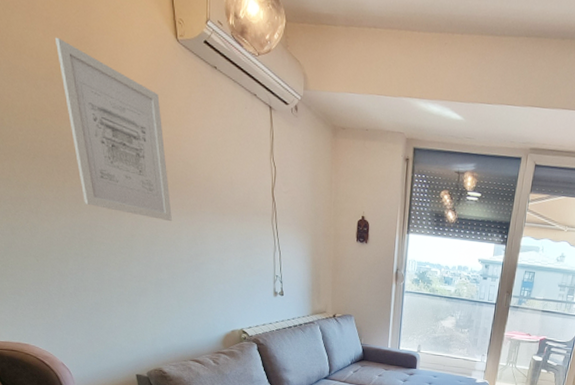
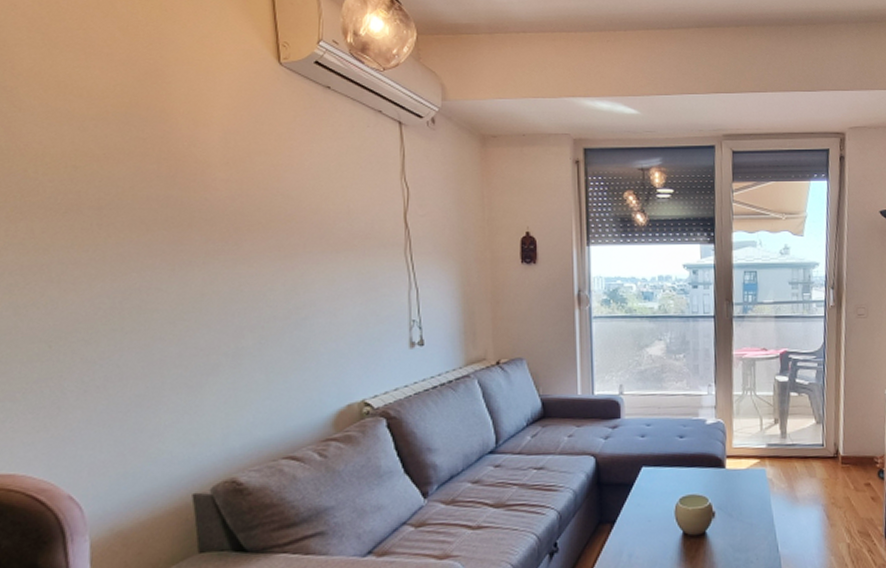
wall art: present [54,37,172,222] -> none [115,72,263,270]

